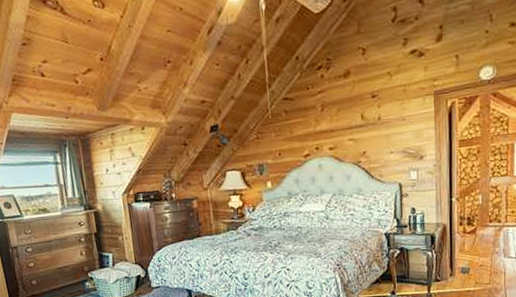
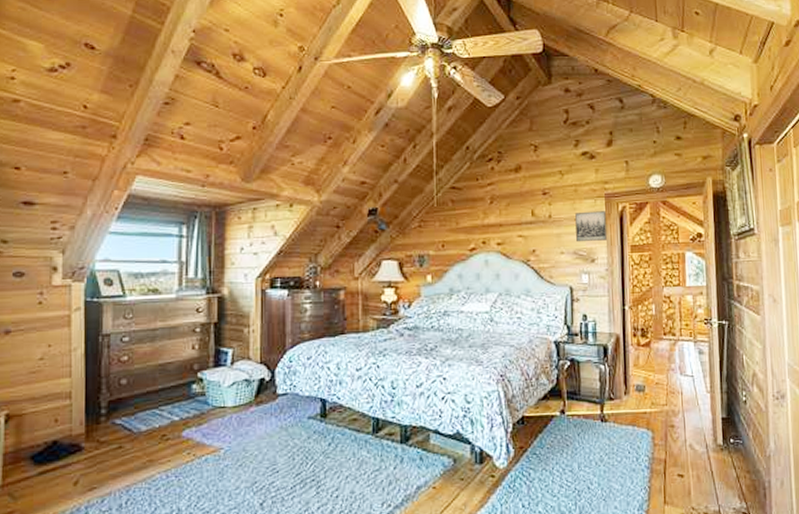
wall art: none [404,108,436,142] -> present [575,211,608,242]

